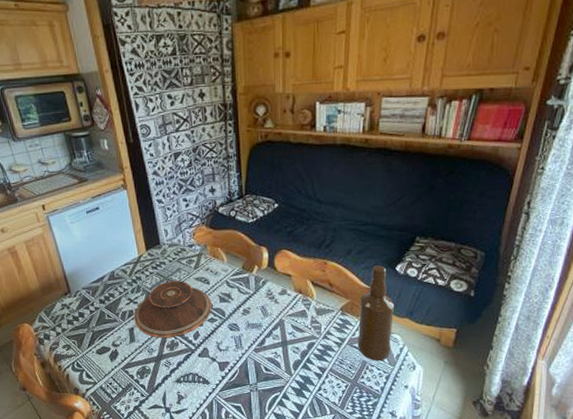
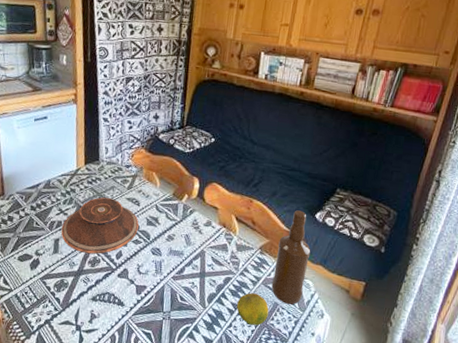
fruit: none [324,355,357,386] -> present [237,293,269,326]

